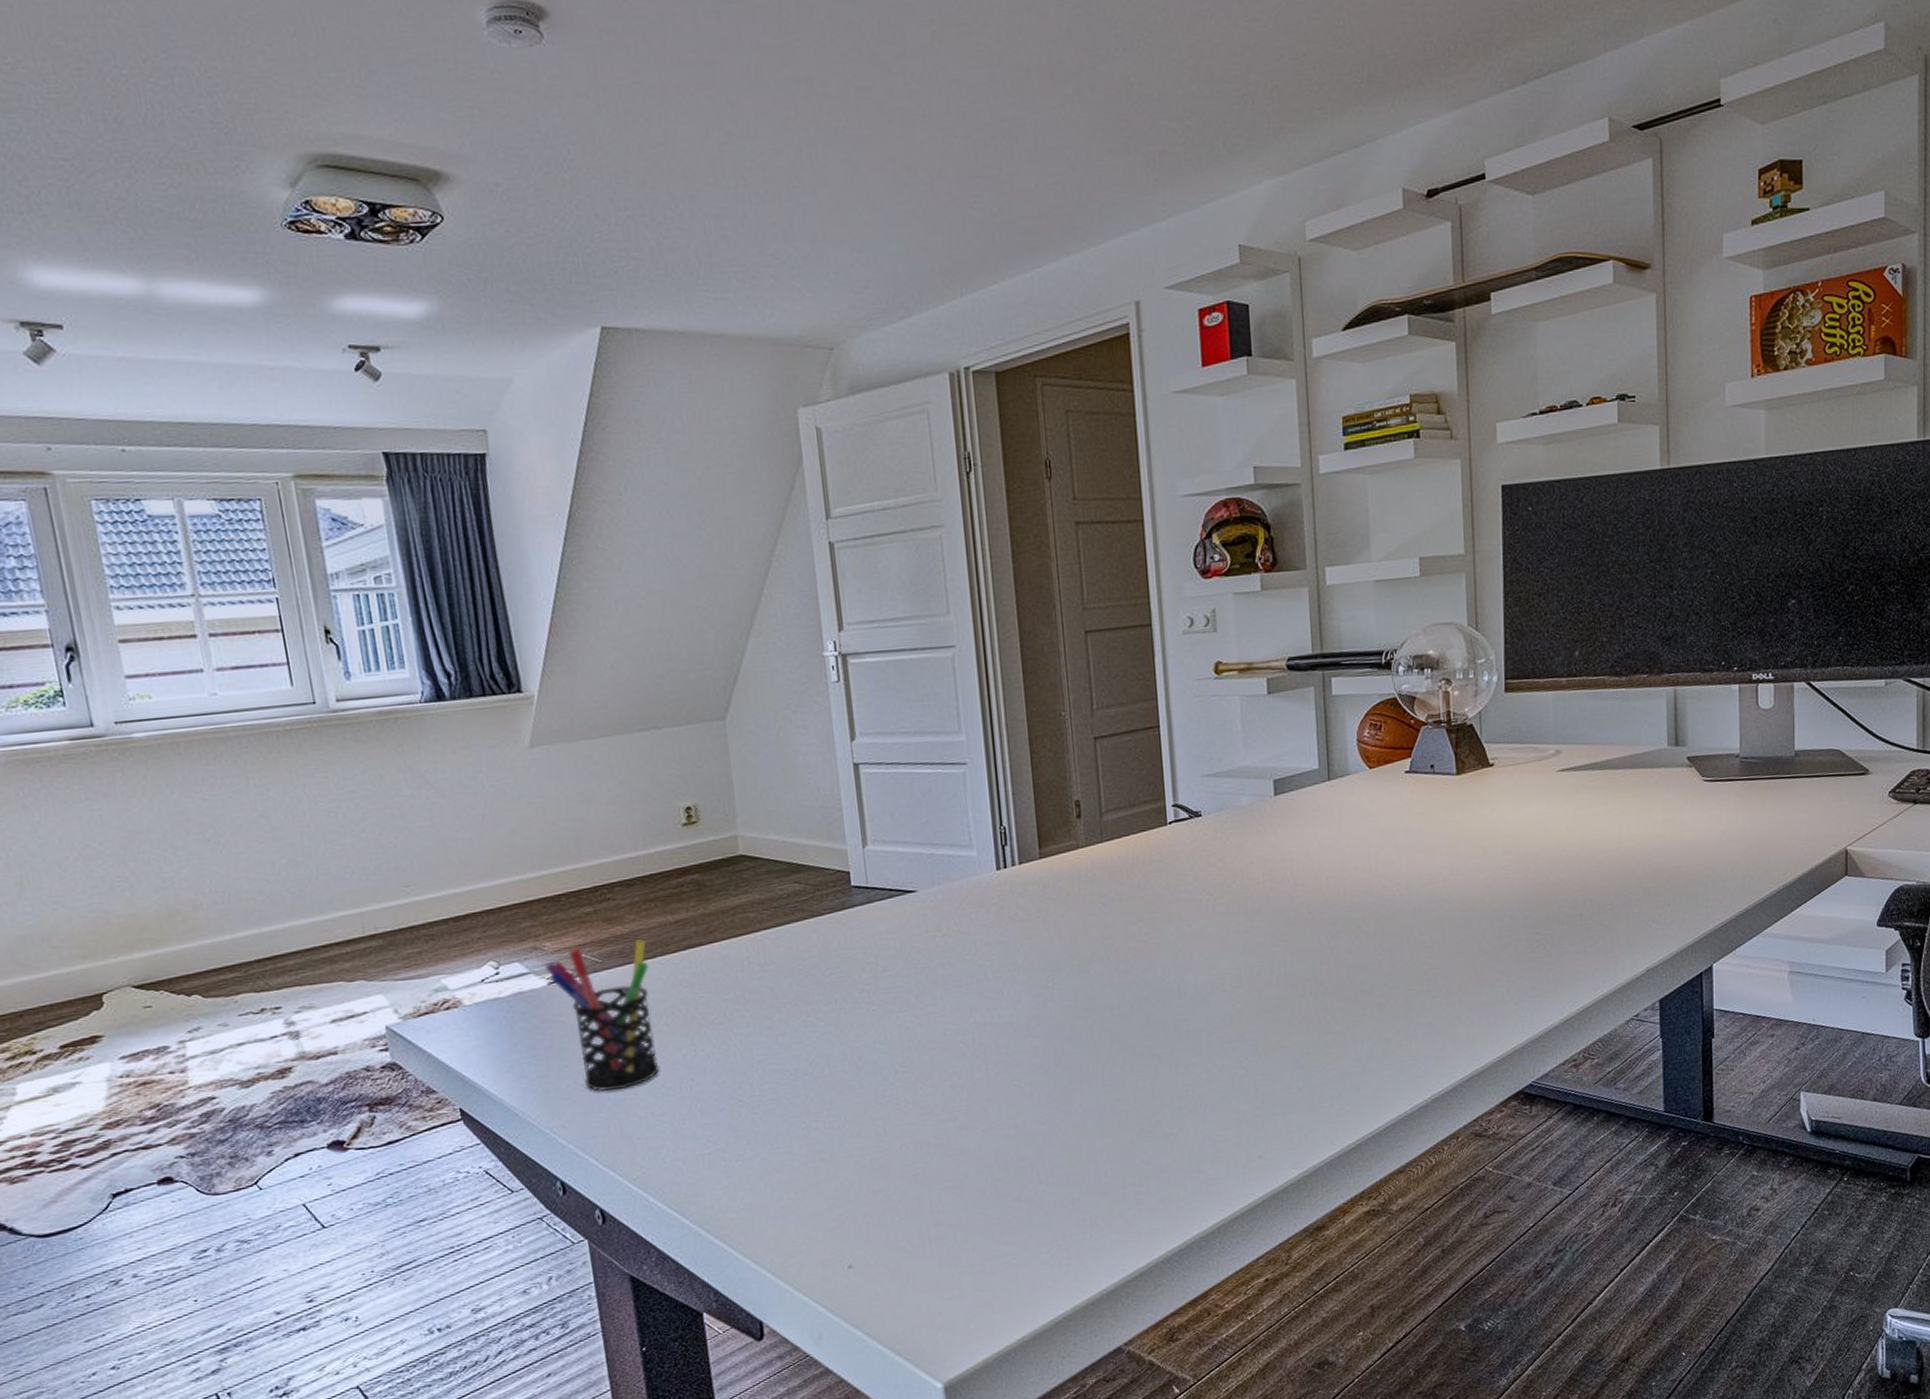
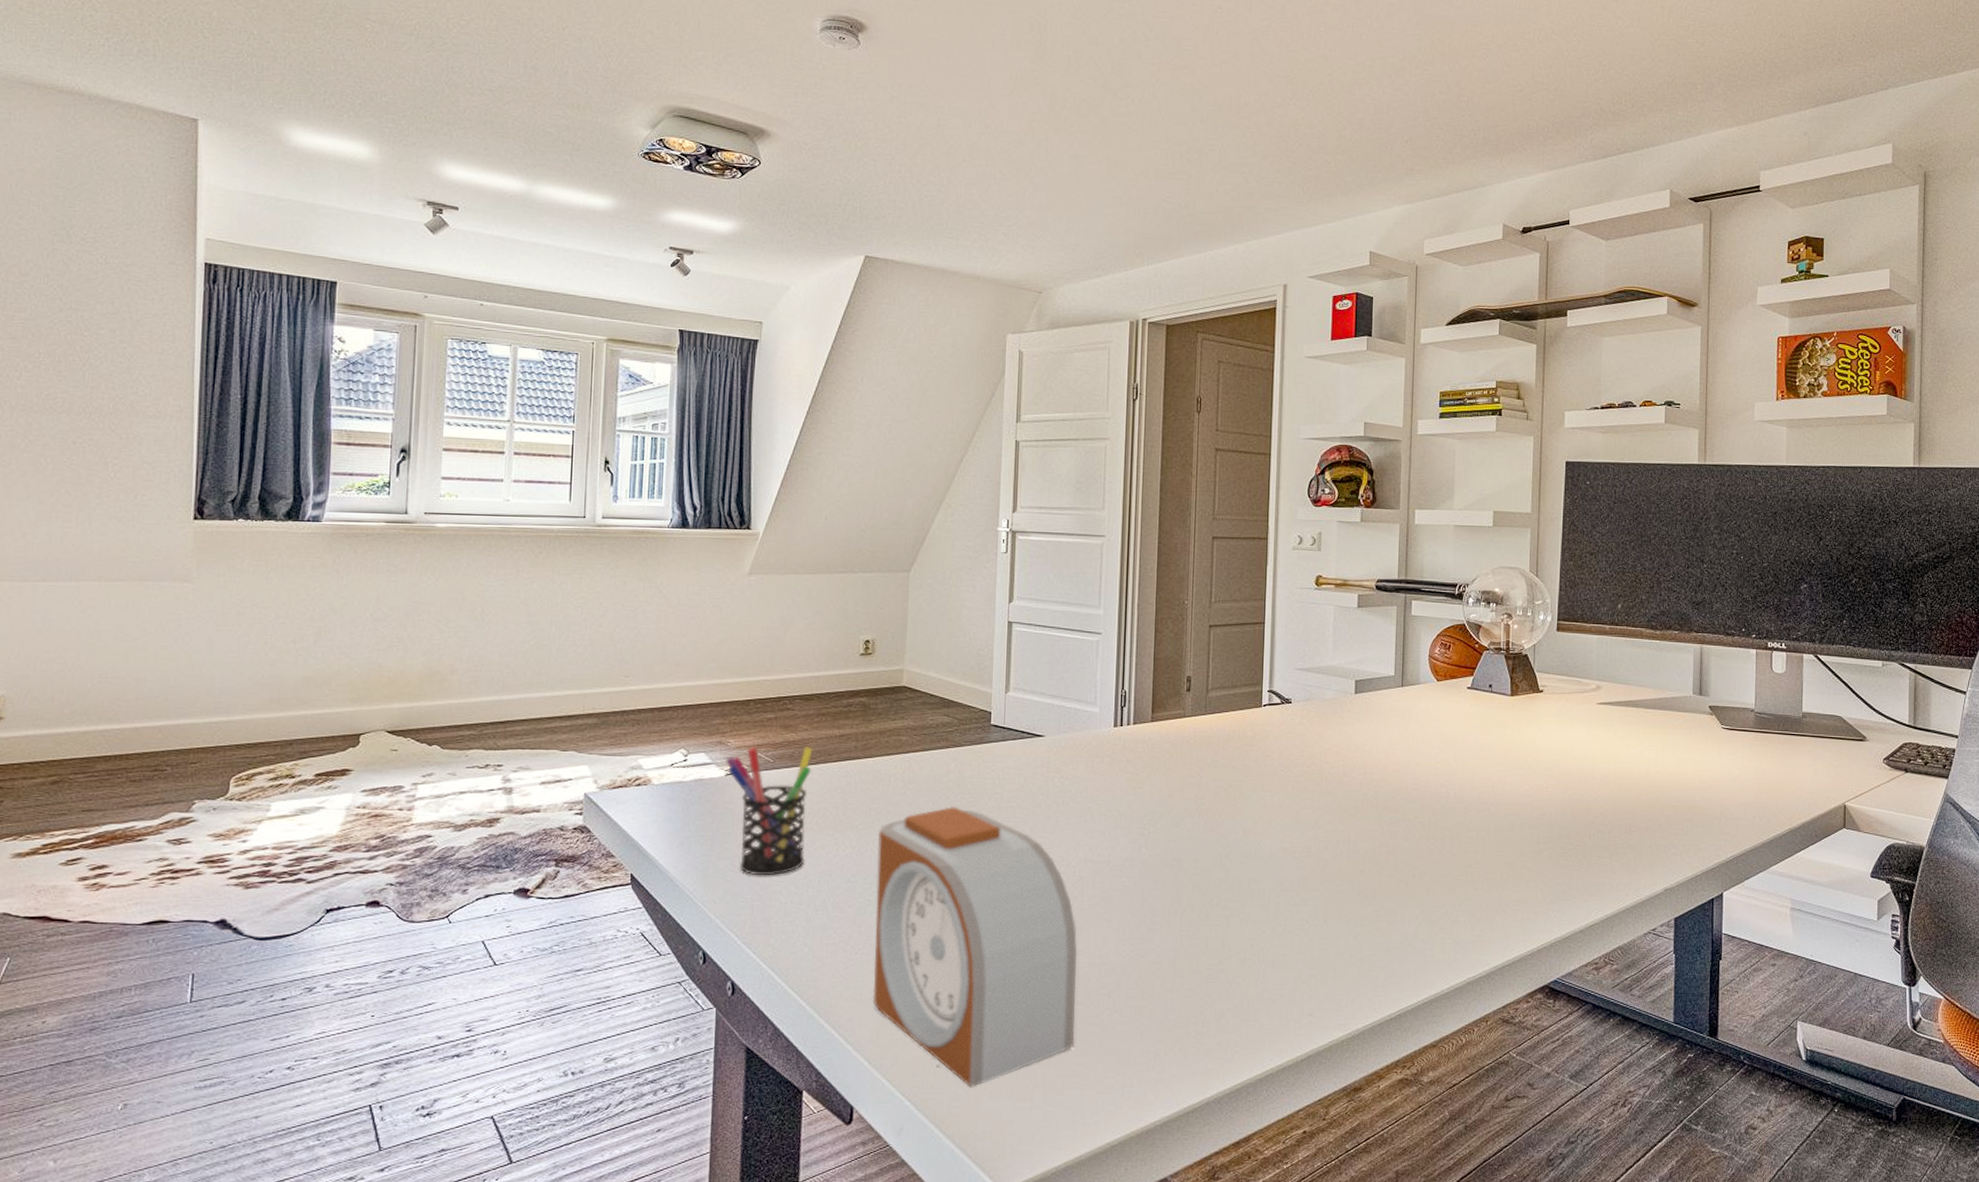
alarm clock: none [739,984,1000,1284] -> present [872,807,1077,1087]

